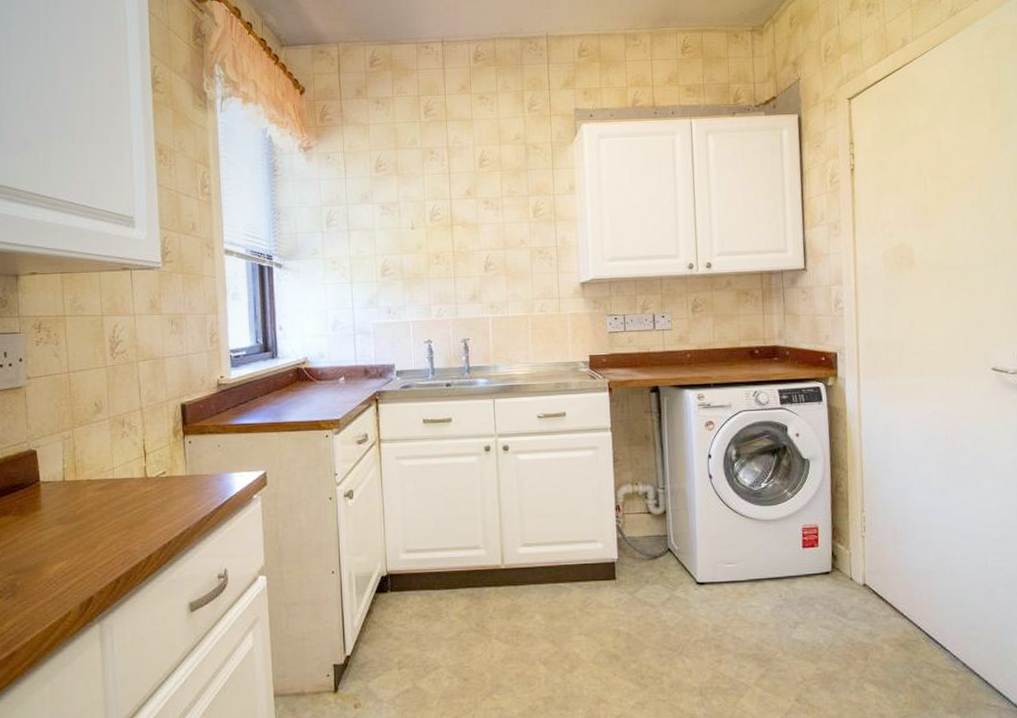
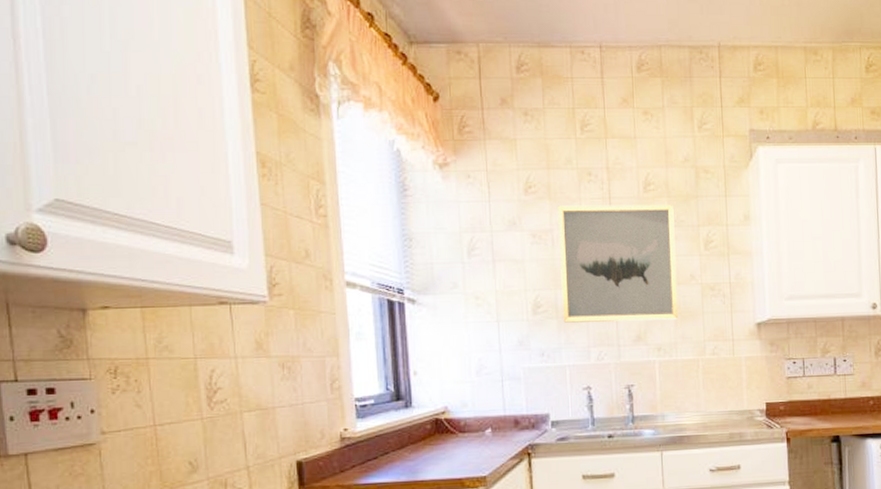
wall art: none [404,177,510,284] -> present [558,204,679,323]

